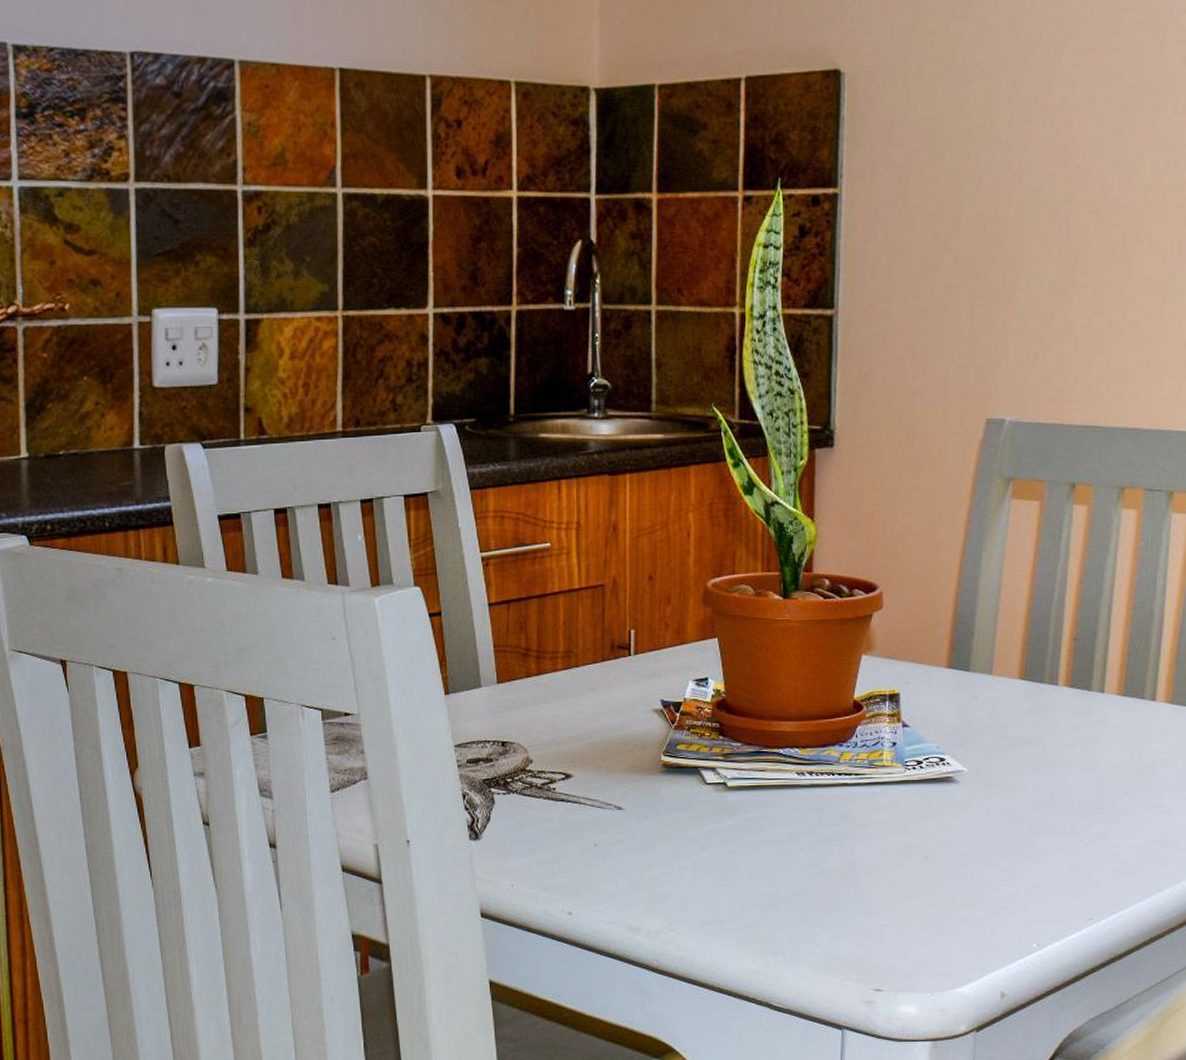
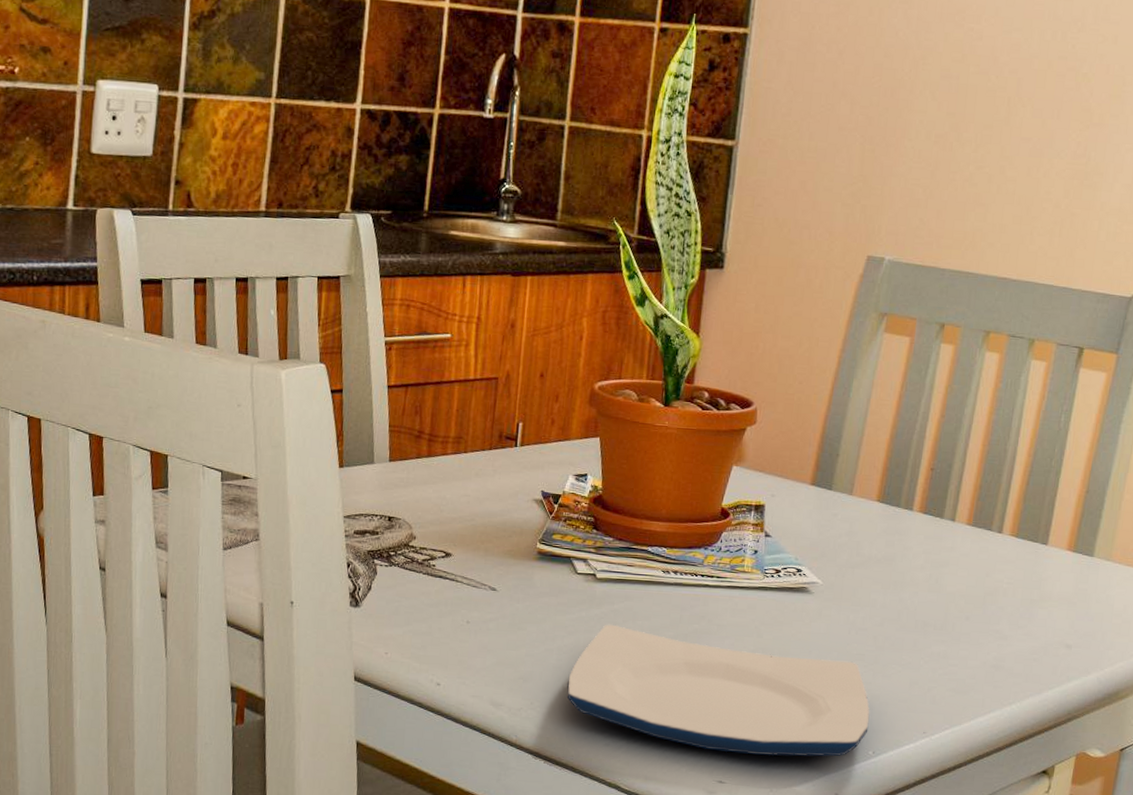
plate: none [707,834,1031,959] -> present [567,624,870,757]

